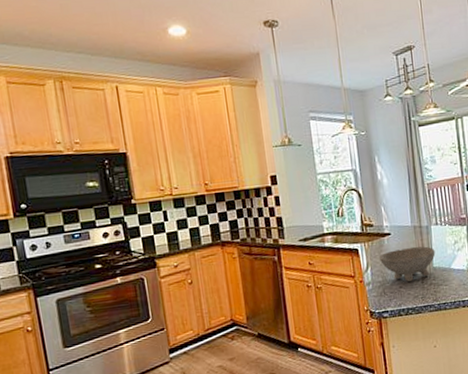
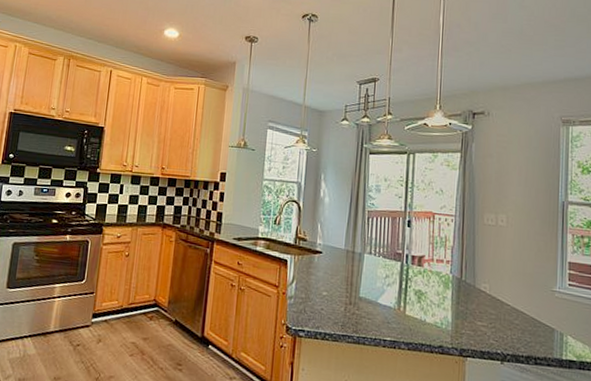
bowl: present [380,246,436,283] -> none [307,269,364,307]

